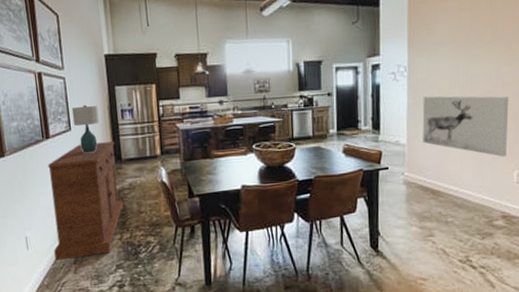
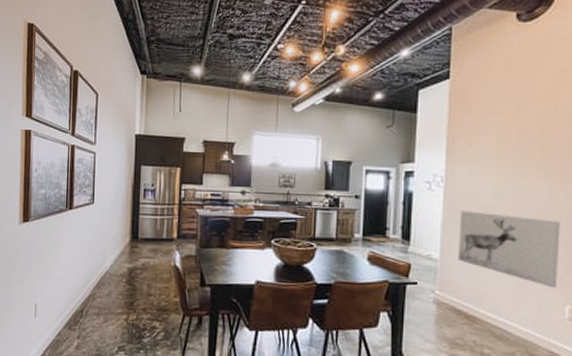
sideboard: present [48,141,124,261] -> none [60,218,134,333]
table lamp: present [71,104,99,153] -> none [97,180,122,228]

